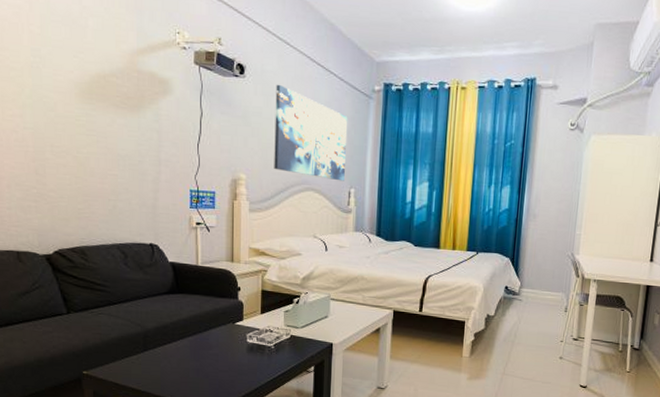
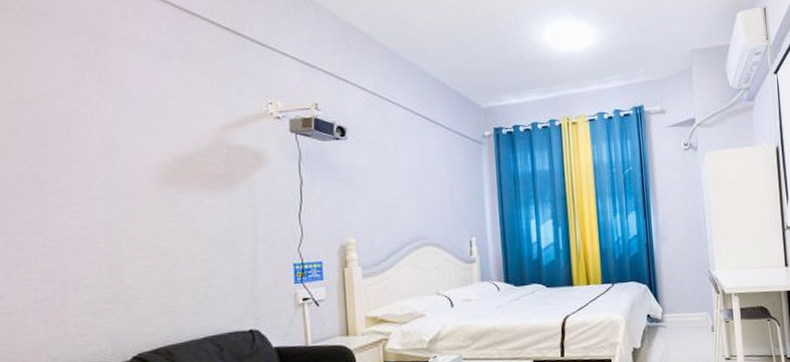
wall art: present [274,84,348,181] -> none [380,141,464,232]

